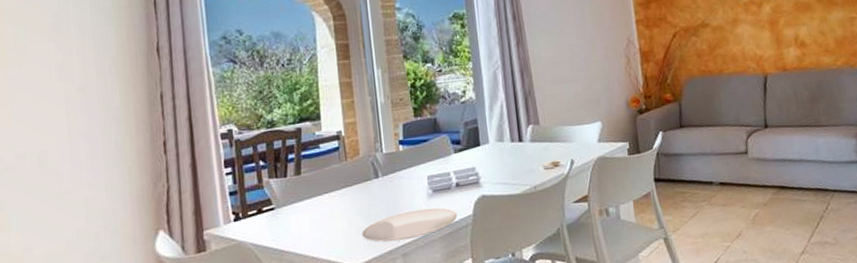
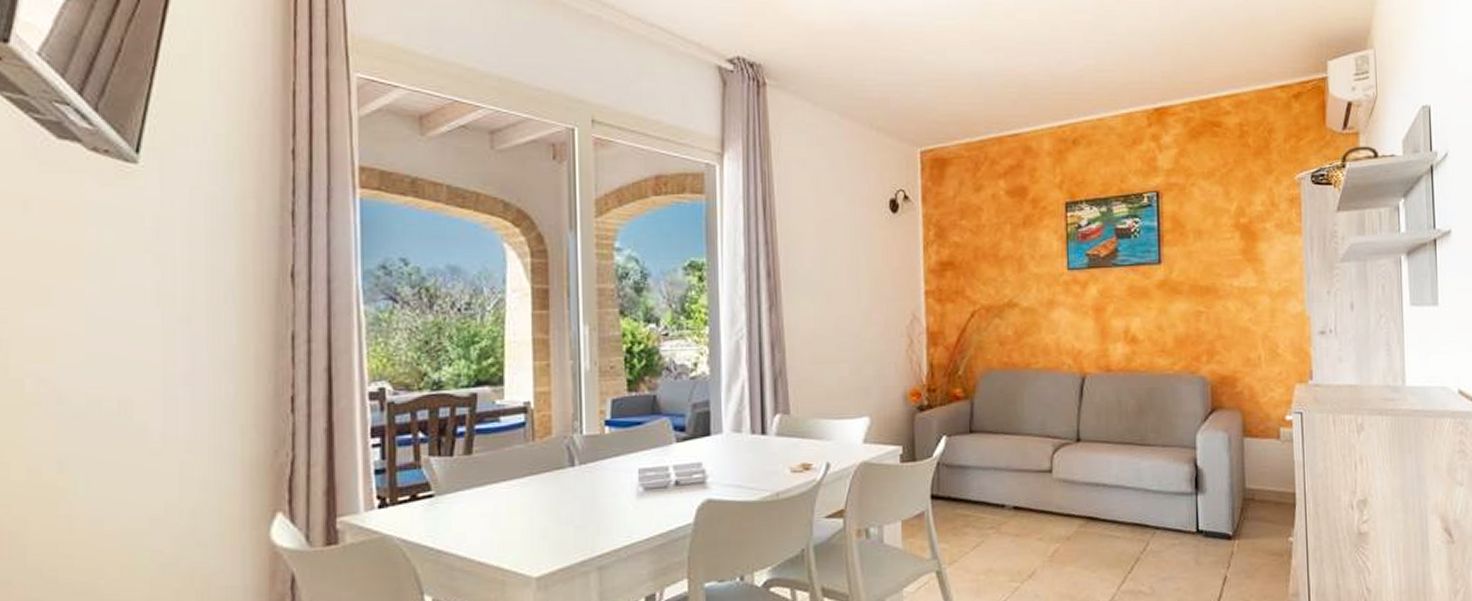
plate: present [361,207,457,242] -> none [546,510,674,550]

